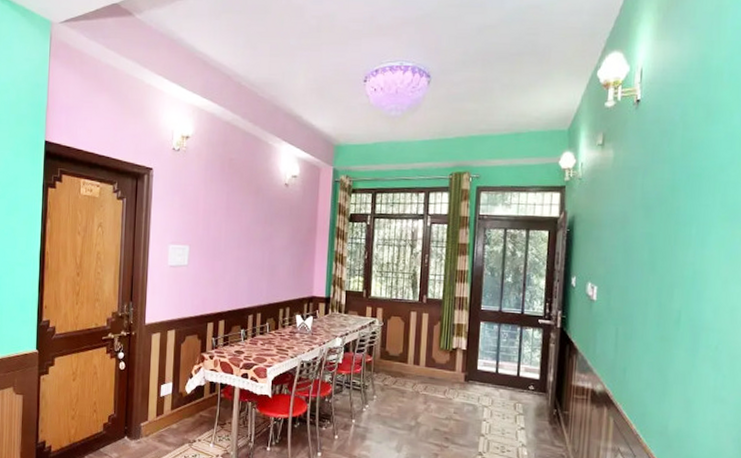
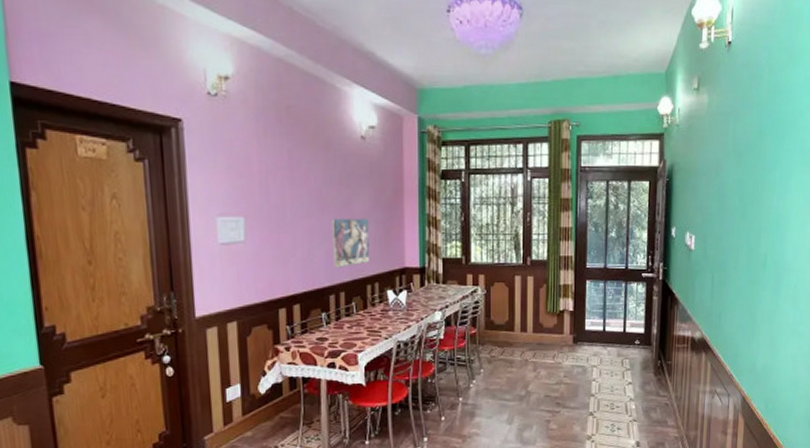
relief panel: none [254,250,286,293] -> present [333,218,370,268]

